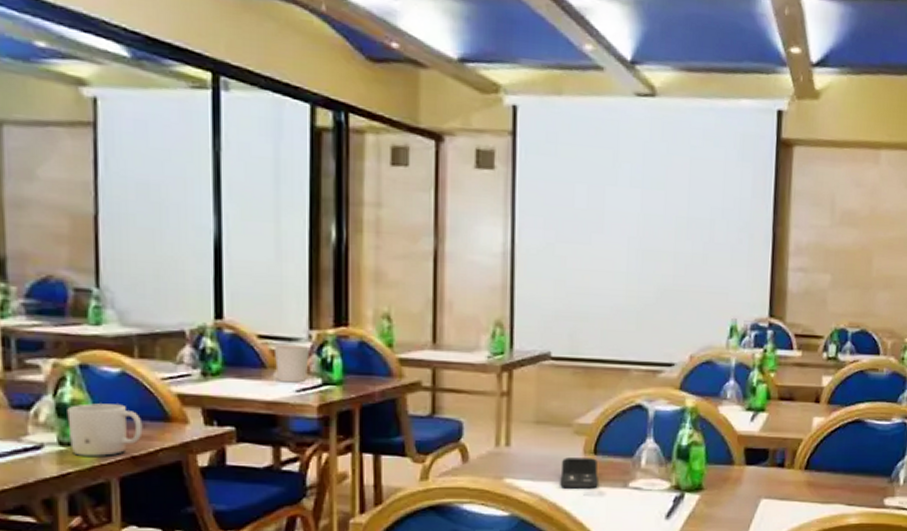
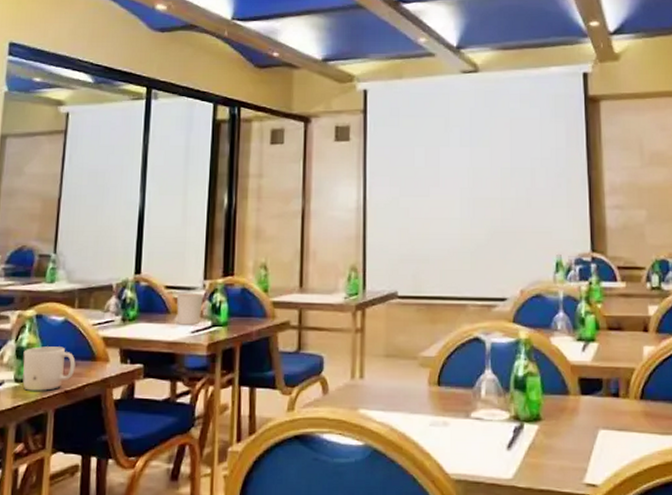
calculator: present [560,458,598,487] -> none [408,389,442,418]

